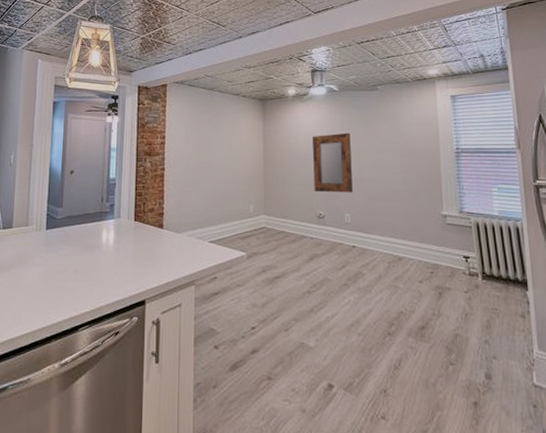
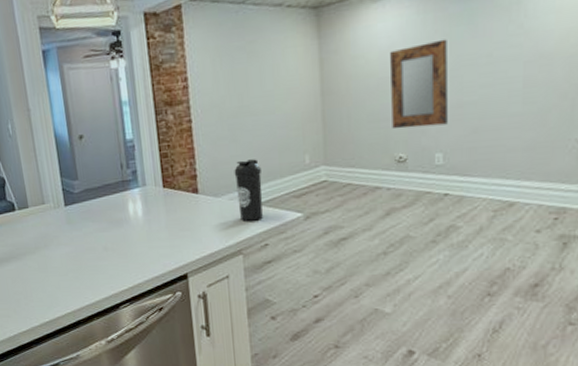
water bottle: none [194,204,215,256] -> present [234,159,263,221]

